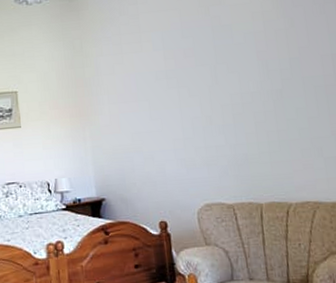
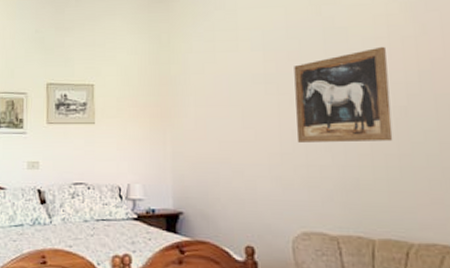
wall art: none [190,39,272,128] -> present [294,46,393,143]

